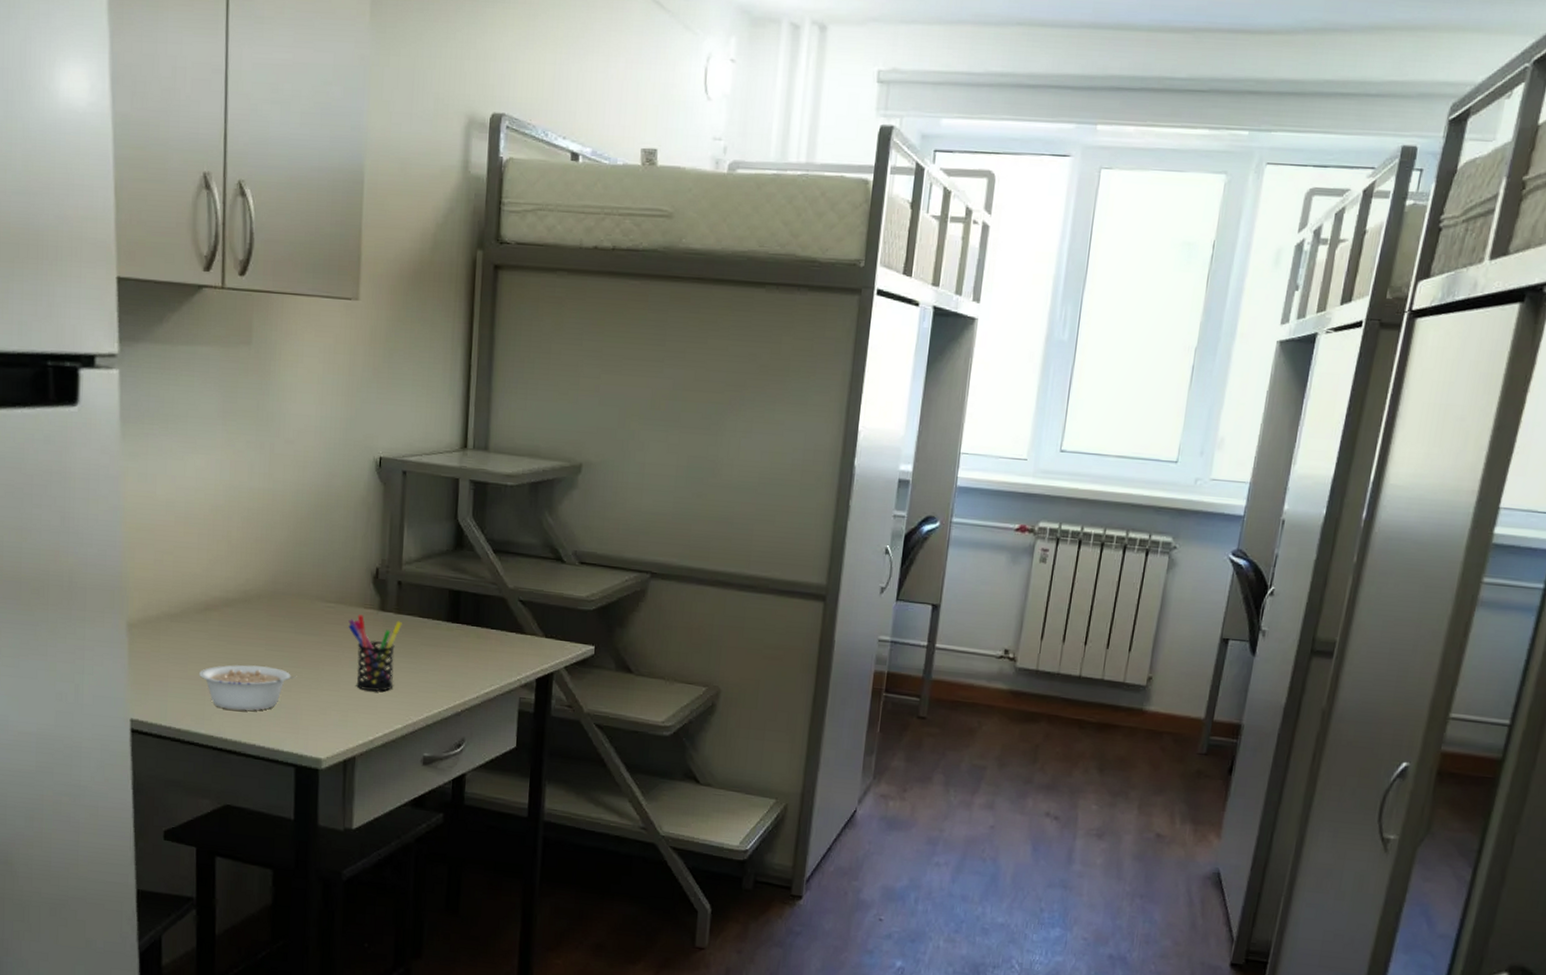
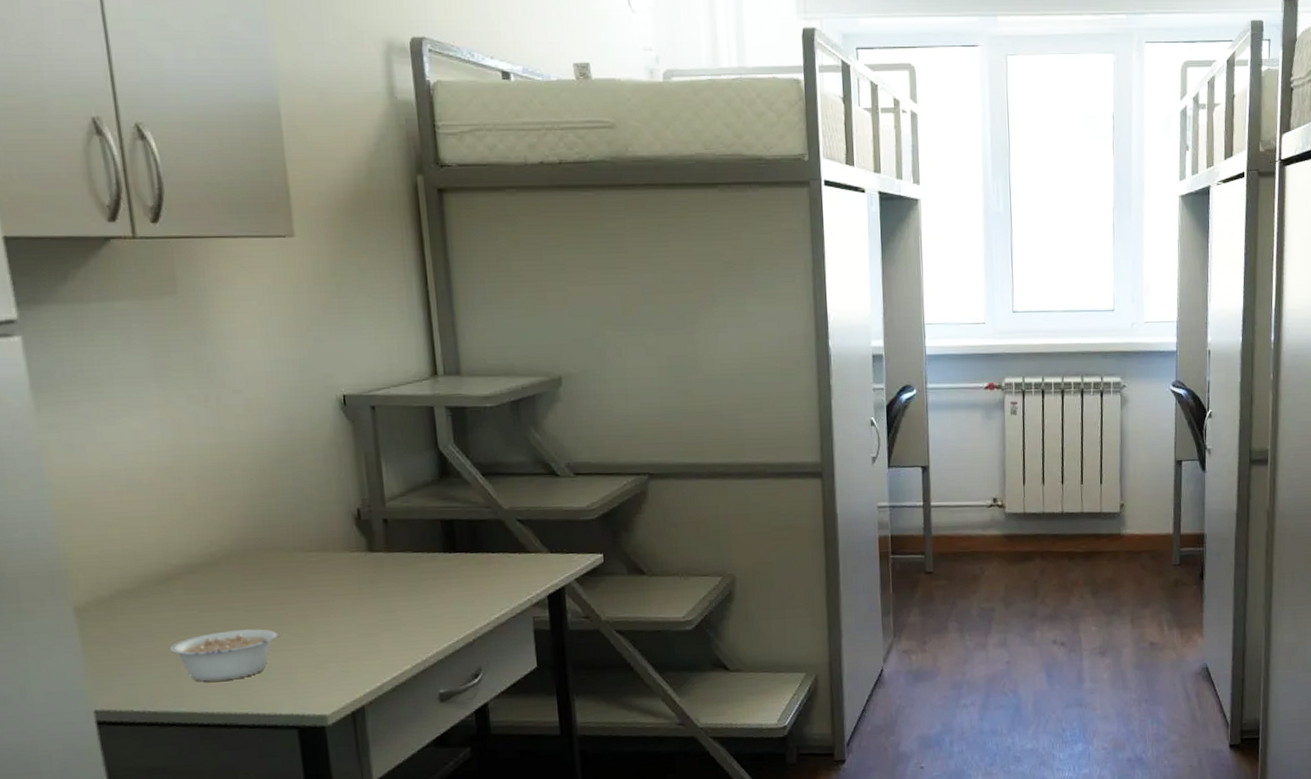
pen holder: present [348,615,402,691] -> none [334,559,396,636]

